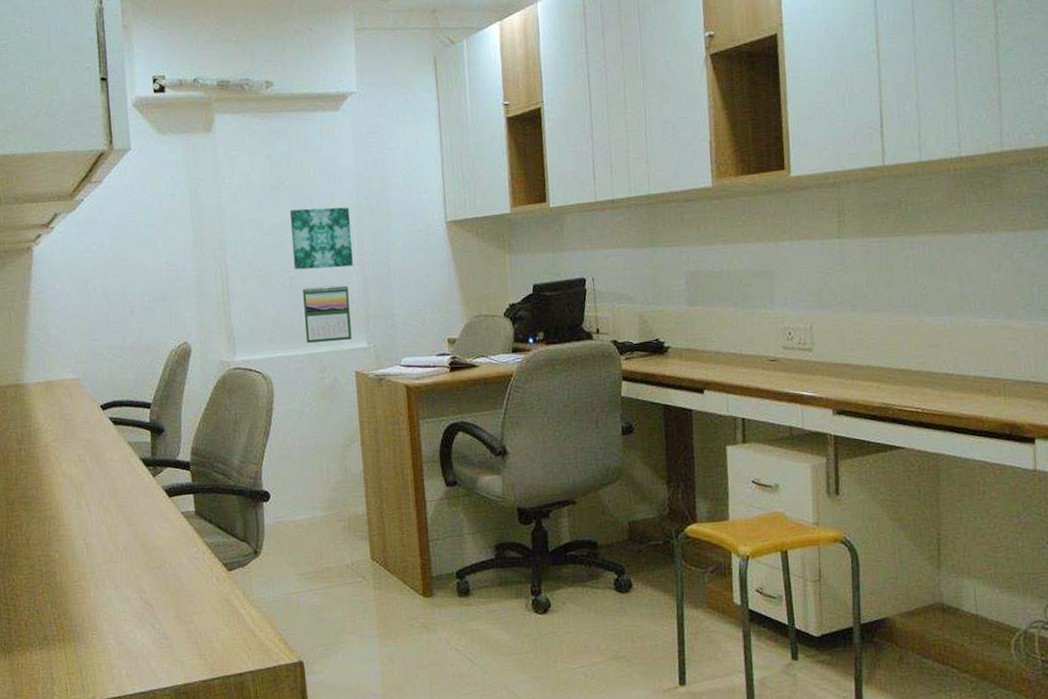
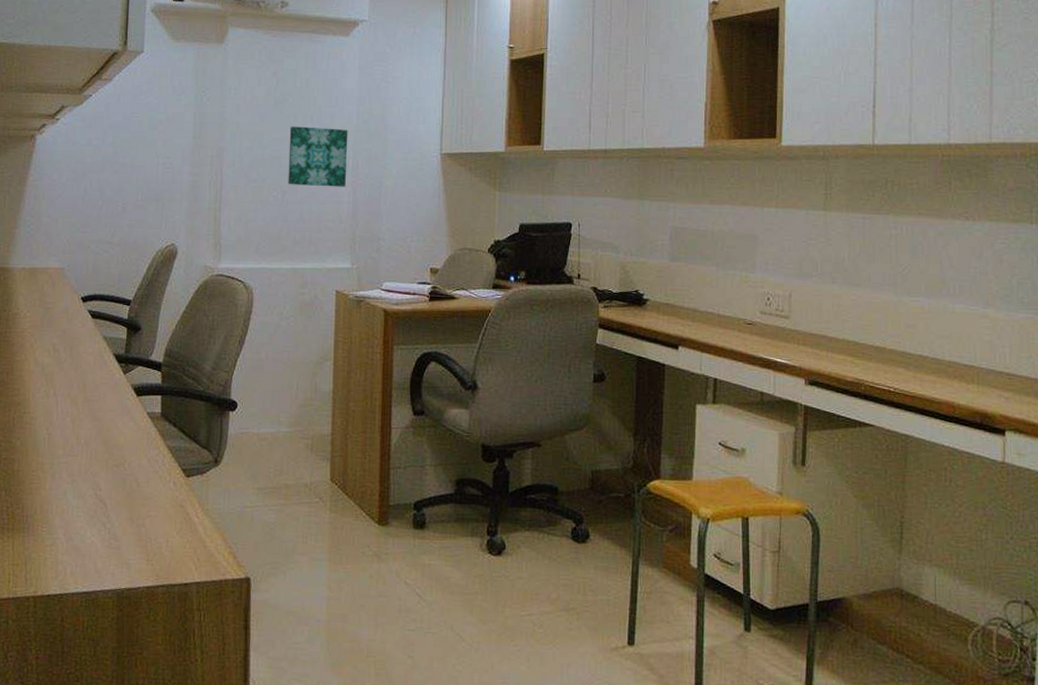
calendar: present [303,285,352,344] -> none [292,203,338,259]

